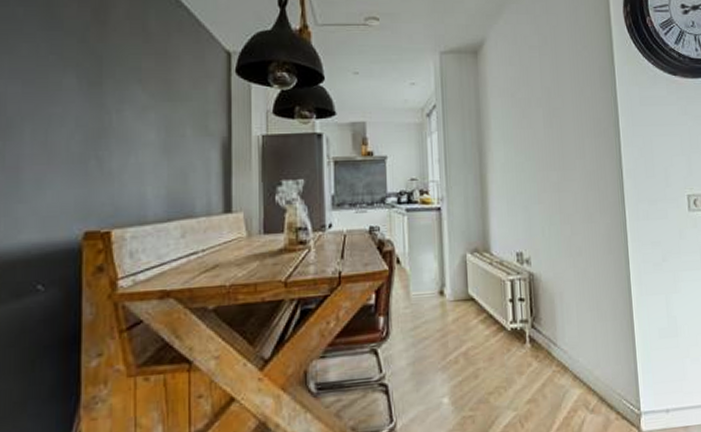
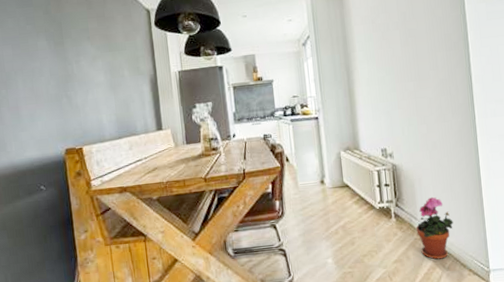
potted plant: none [556,316,600,399] -> present [416,196,454,260]

